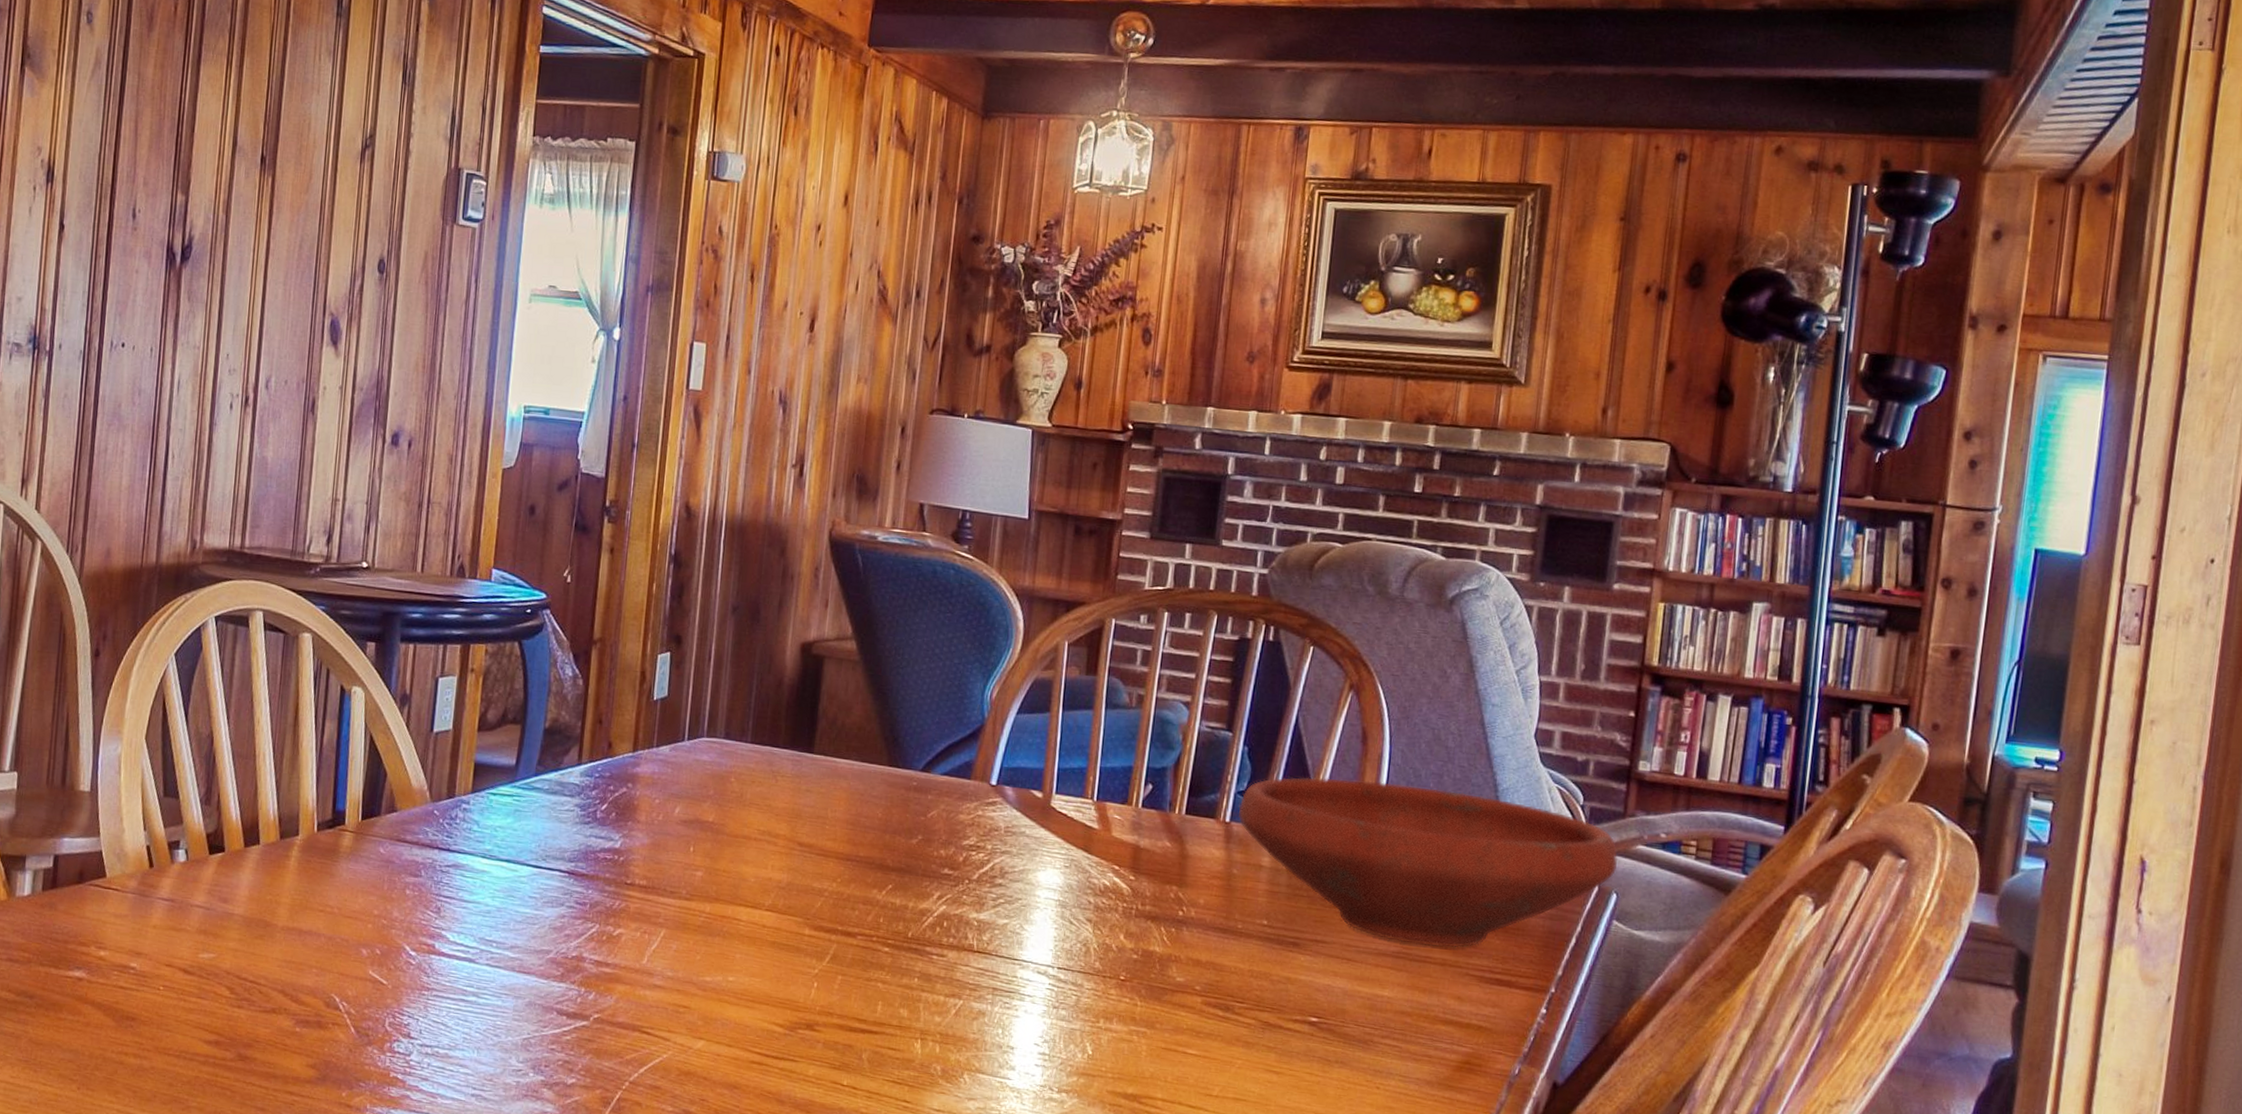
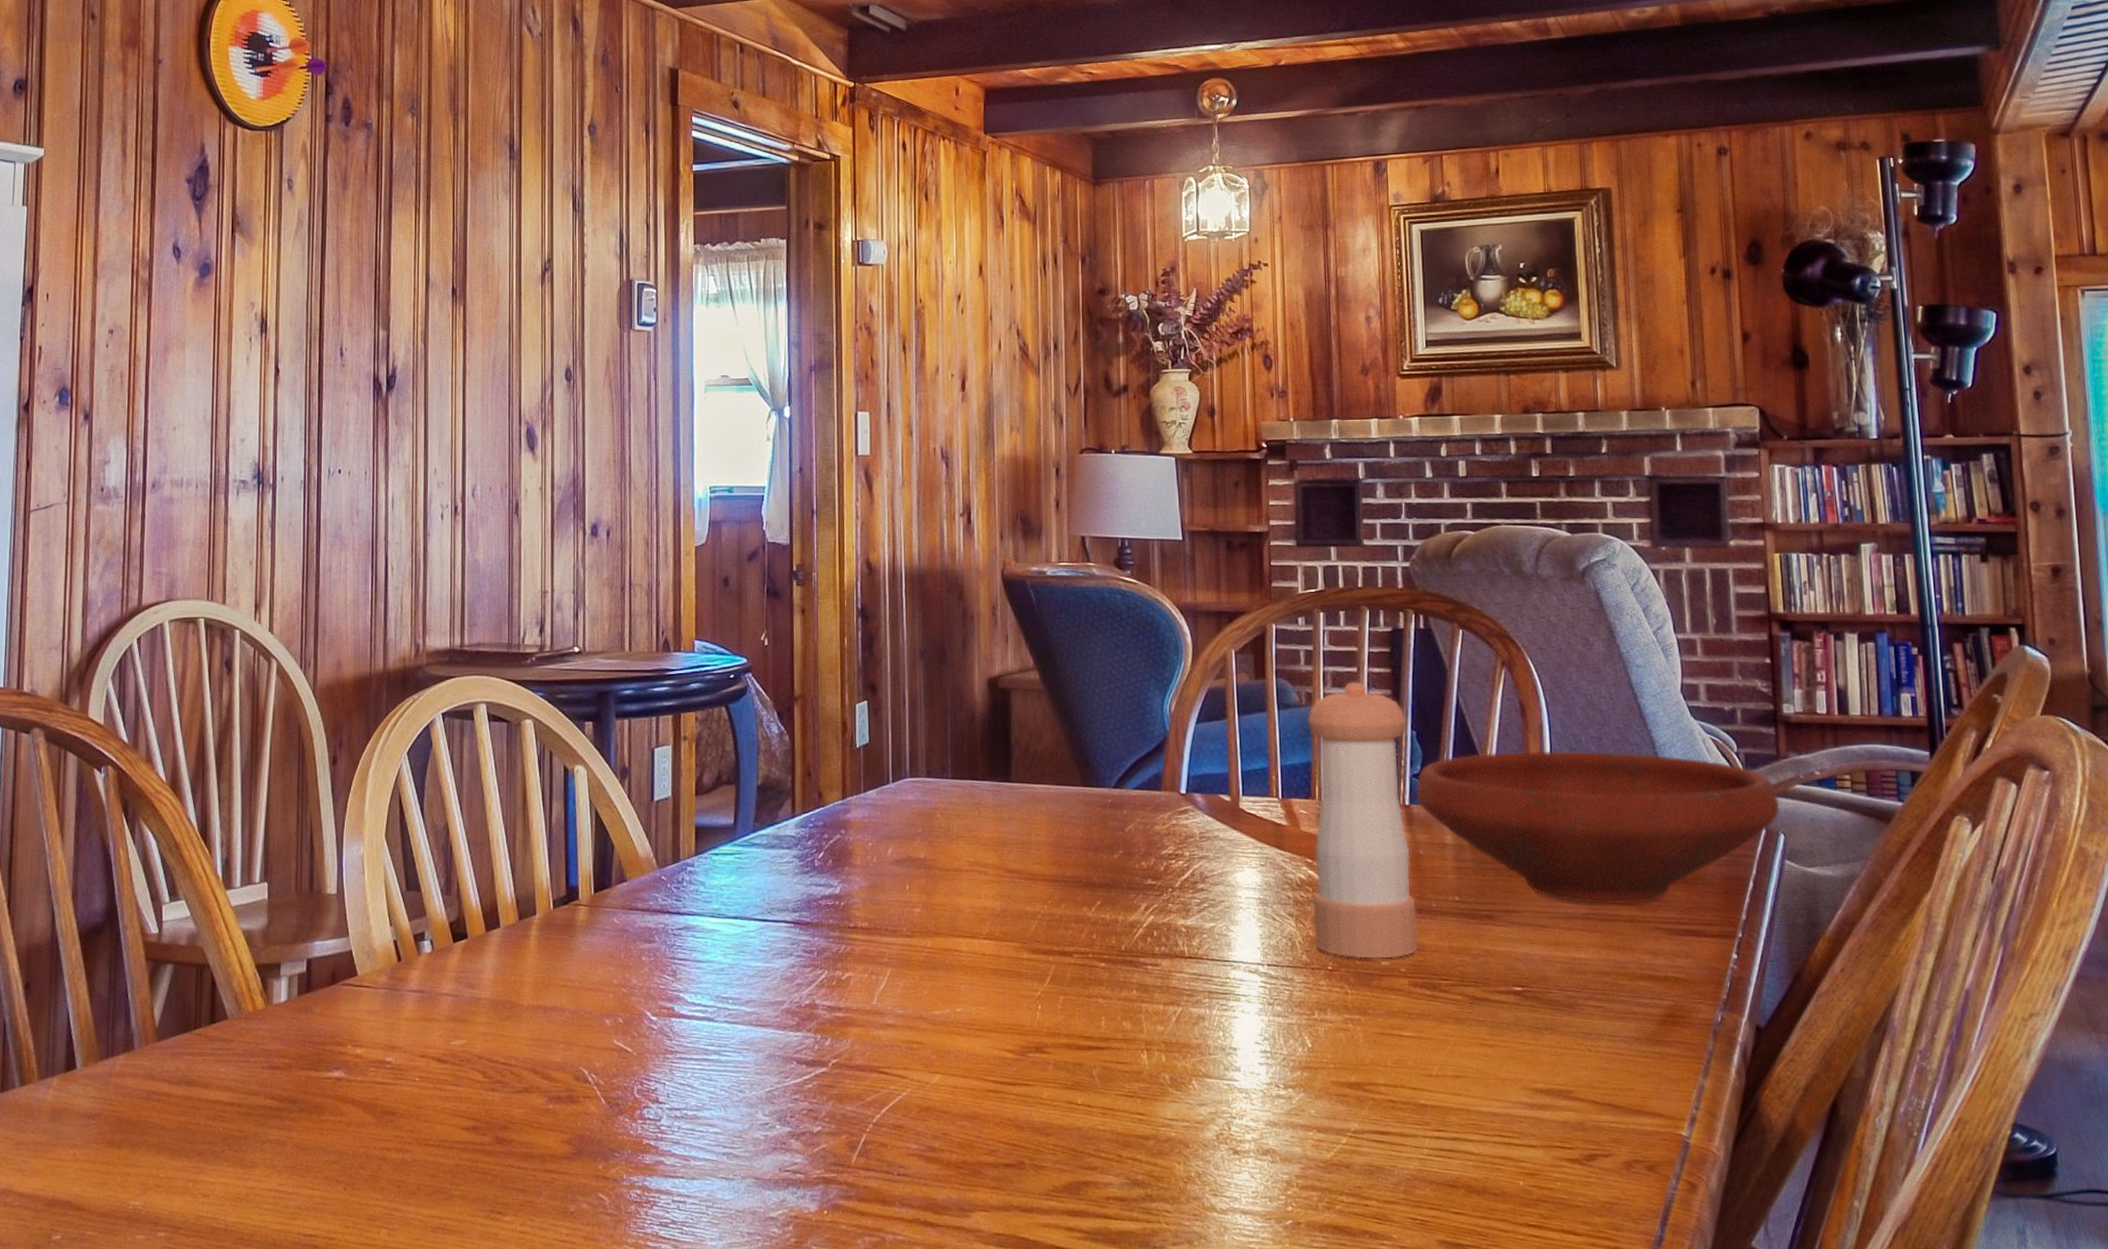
pepper shaker: none [1109,688,1240,976] -> present [1307,681,1418,959]

